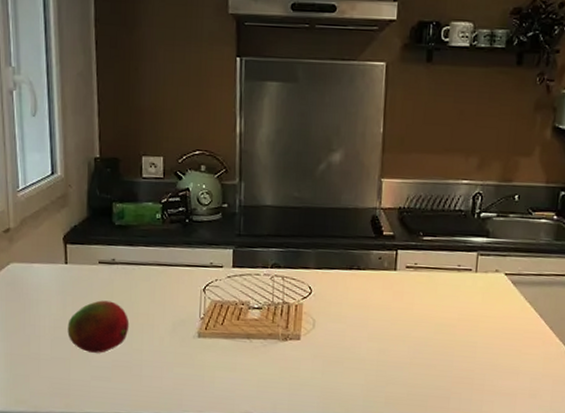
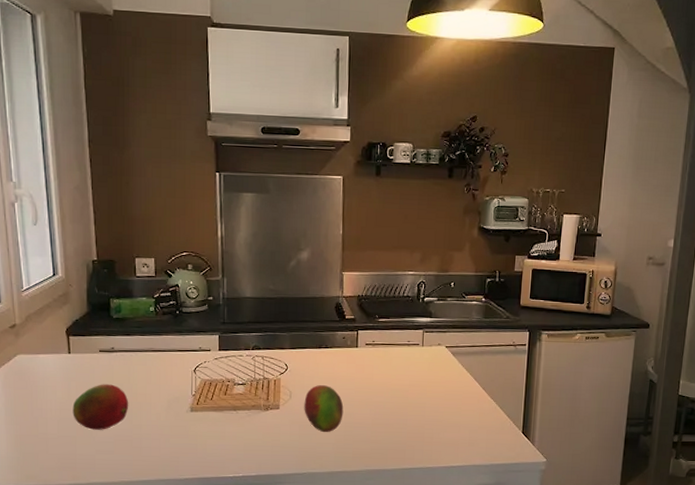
fruit: none [329,313,377,371] -> present [304,385,344,433]

